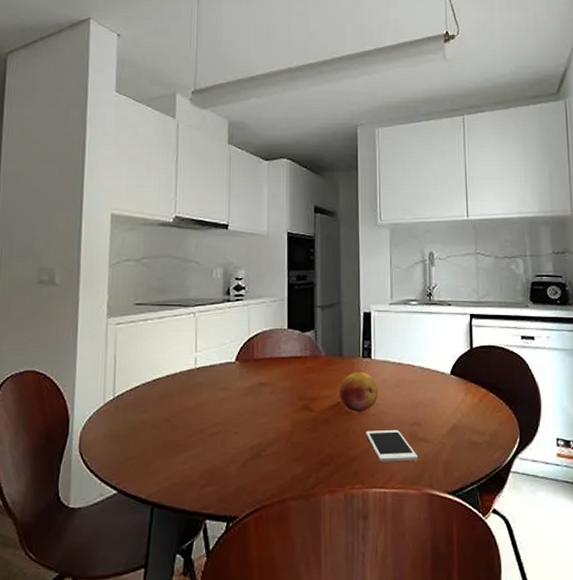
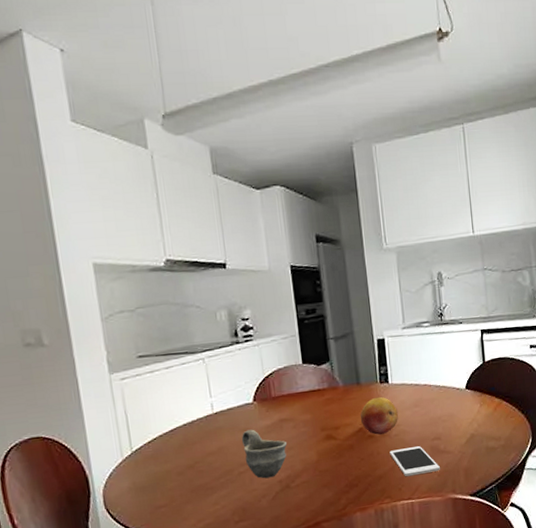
cup: none [219,389,262,443] -> present [241,429,287,479]

